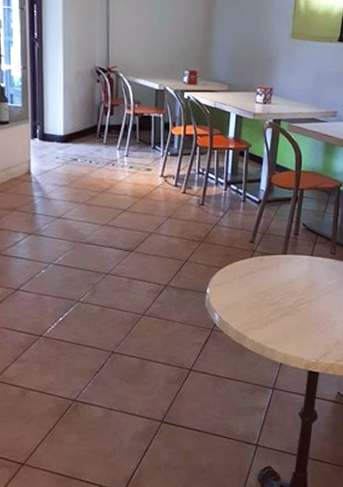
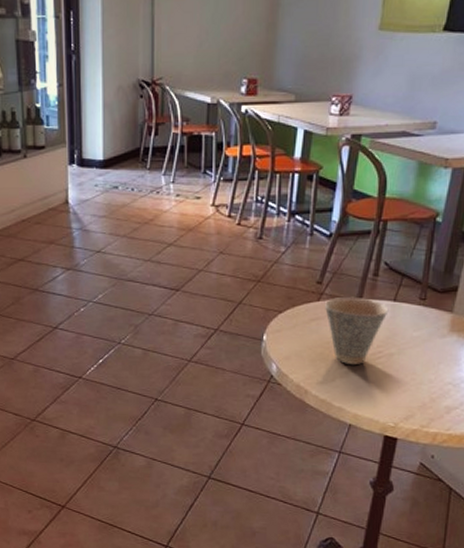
cup: none [257,253,308,311] -> present [325,296,389,364]

